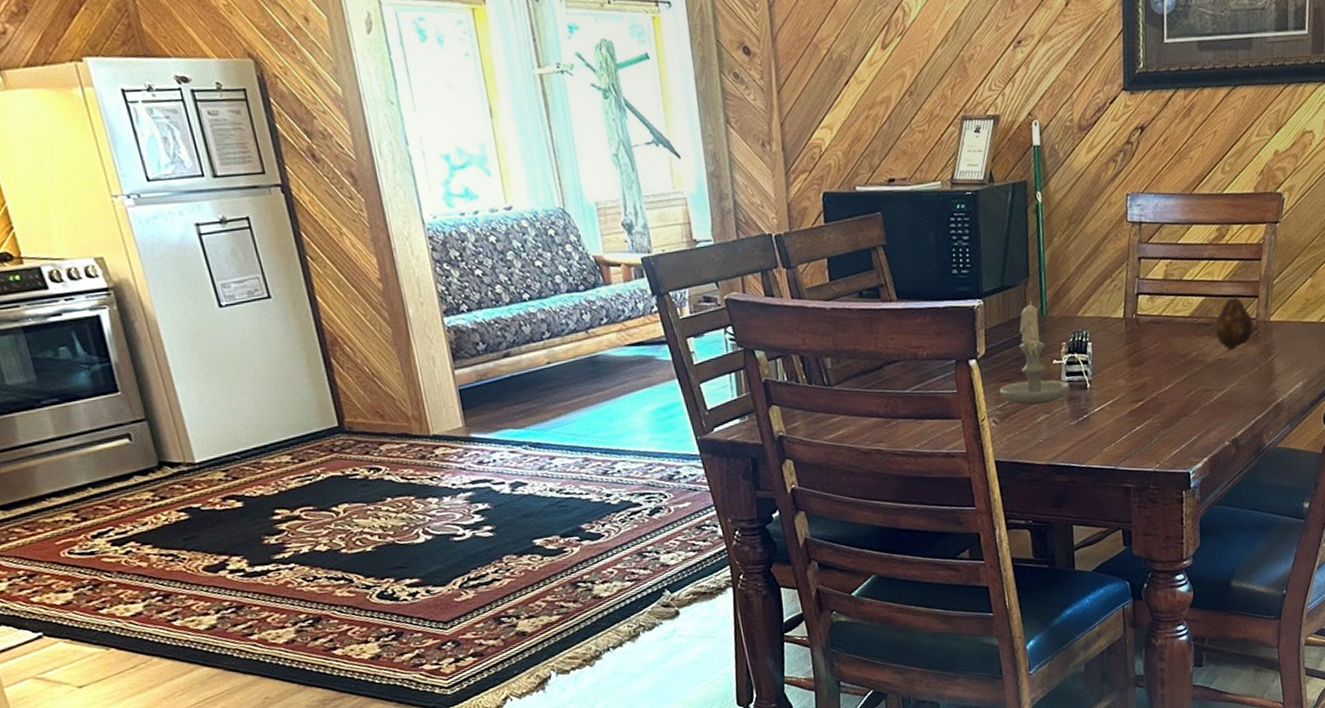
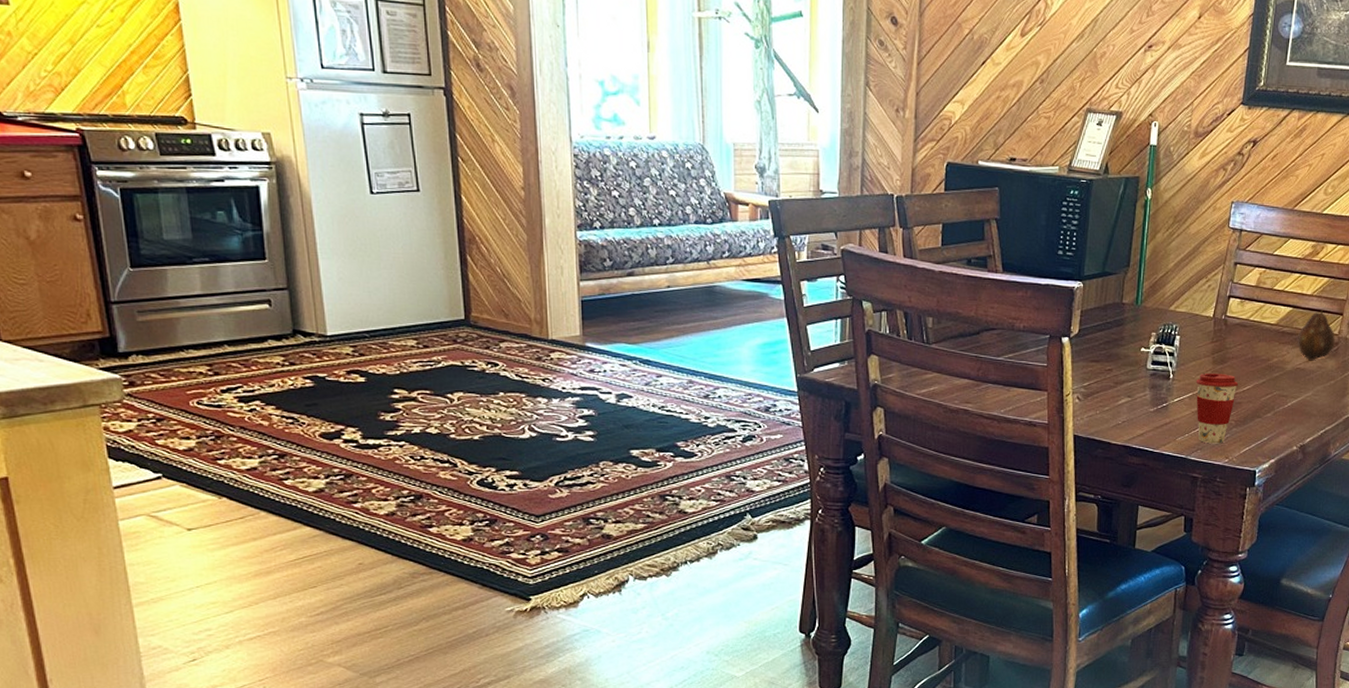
candle: present [1000,301,1071,405] -> none [1087,289,1154,388]
coffee cup: none [1114,375,1160,451] -> present [1196,372,1239,444]

